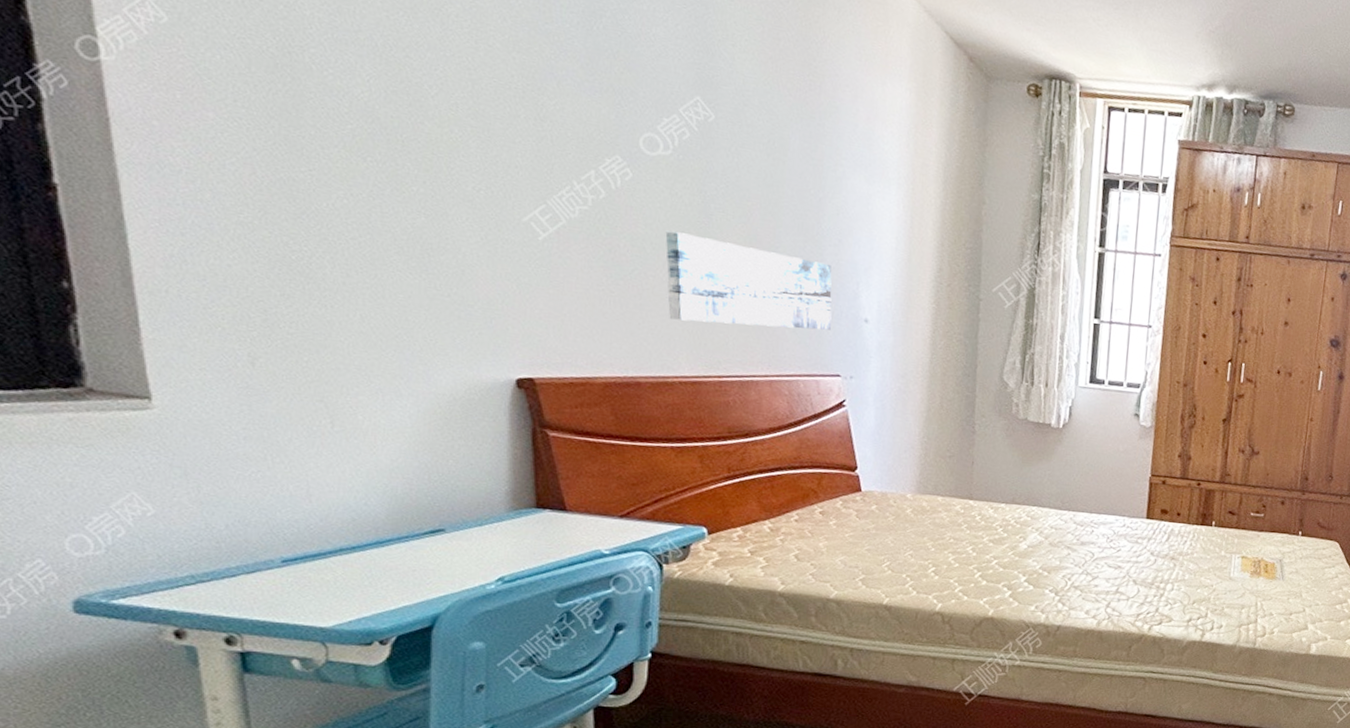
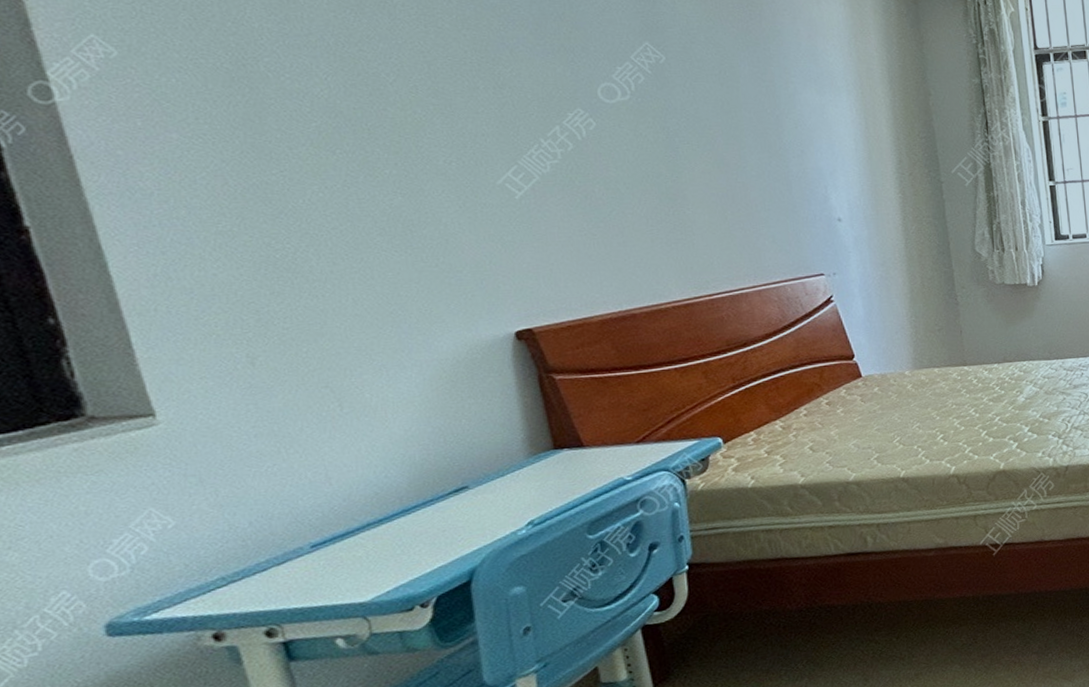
wall art: present [665,230,832,330] -> none [636,169,807,250]

